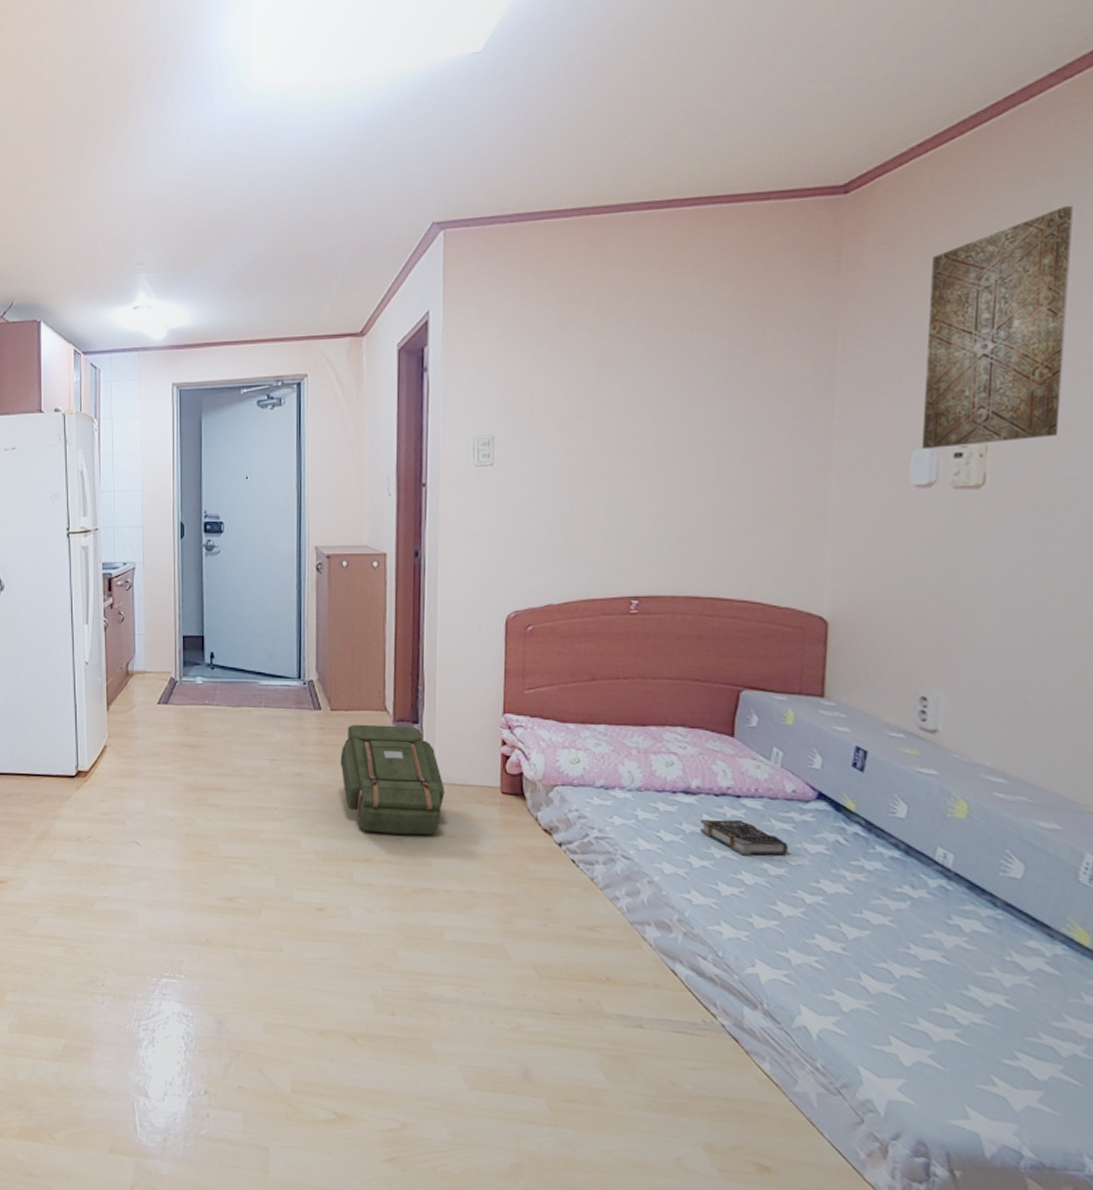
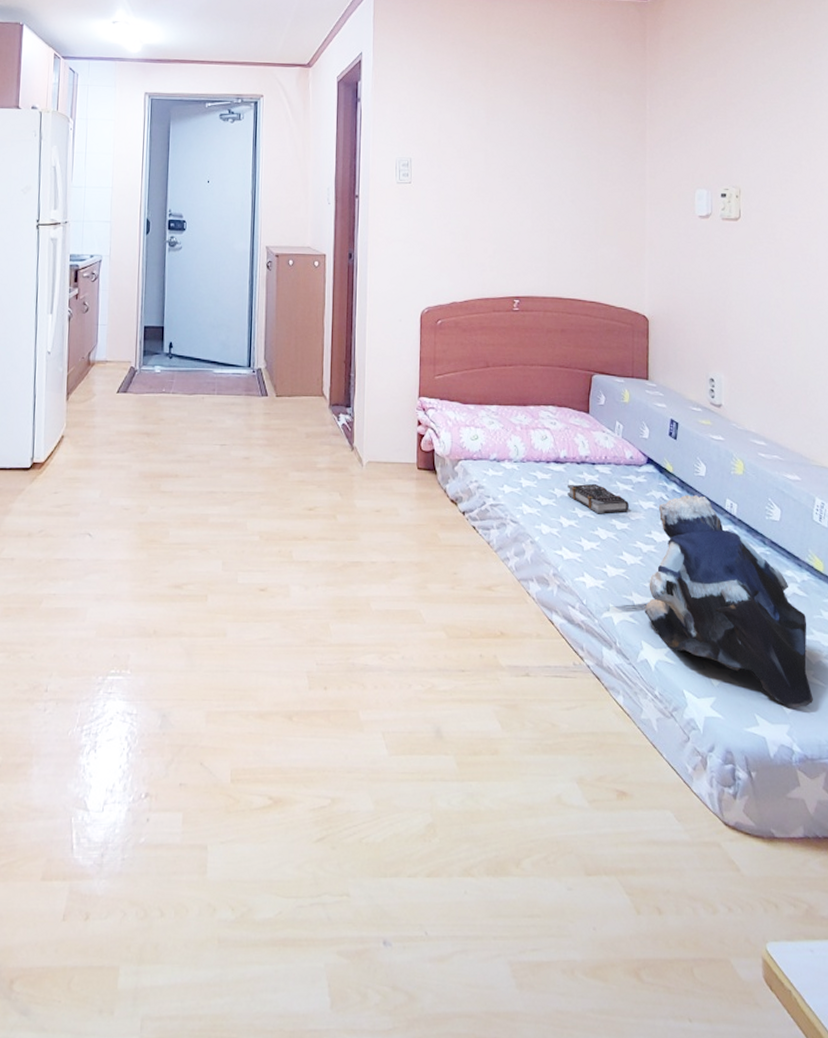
backpack: present [340,724,445,835] -> none [283,409,372,512]
teddy bear: none [805,839,1059,1107] -> present [644,495,813,708]
wall art: present [921,206,1073,448] -> none [701,26,781,189]

